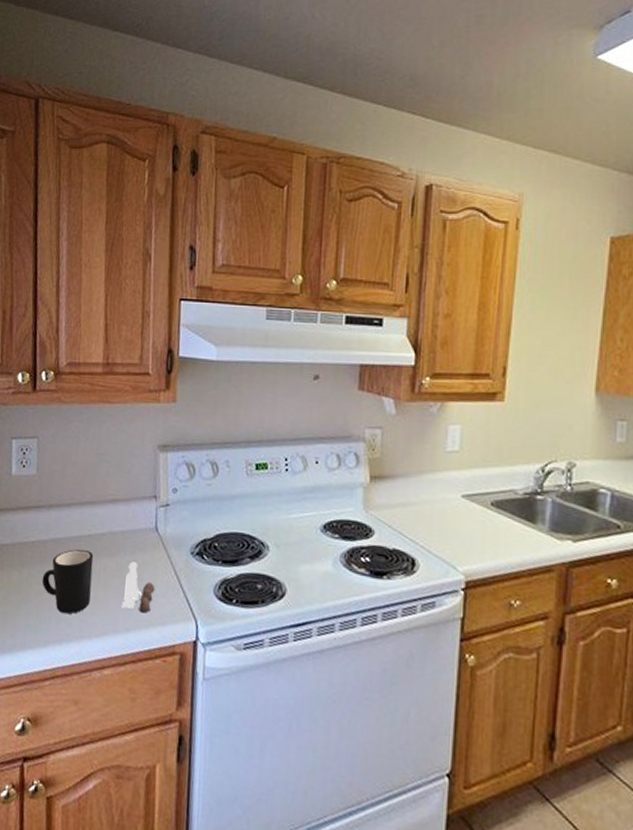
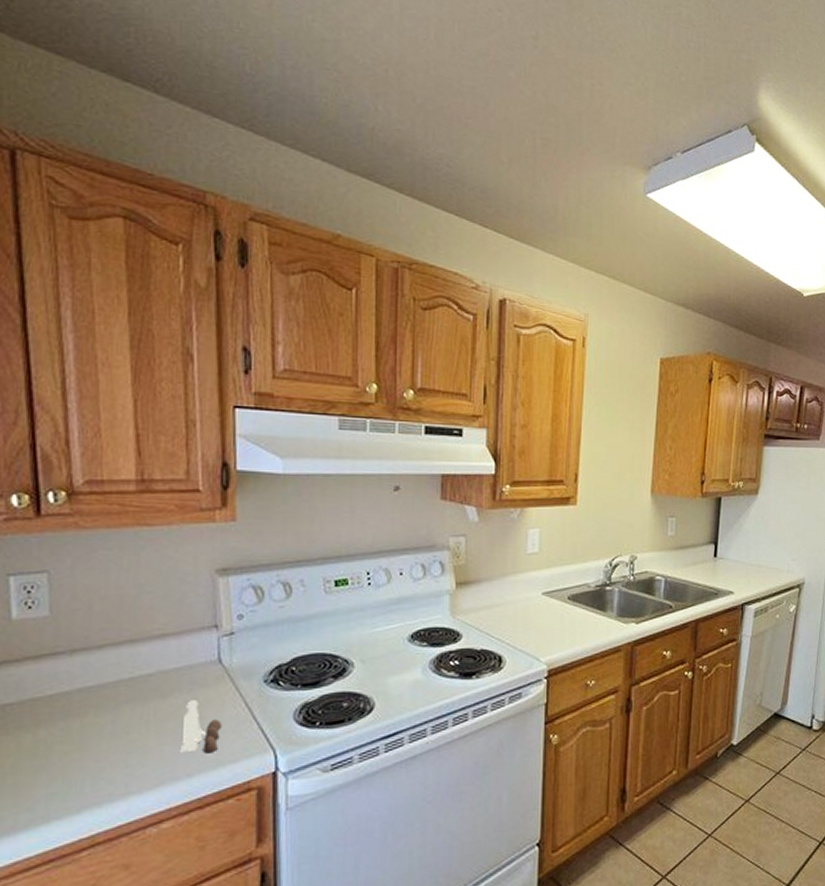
mug: present [42,549,94,615] -> none [67,696,139,772]

